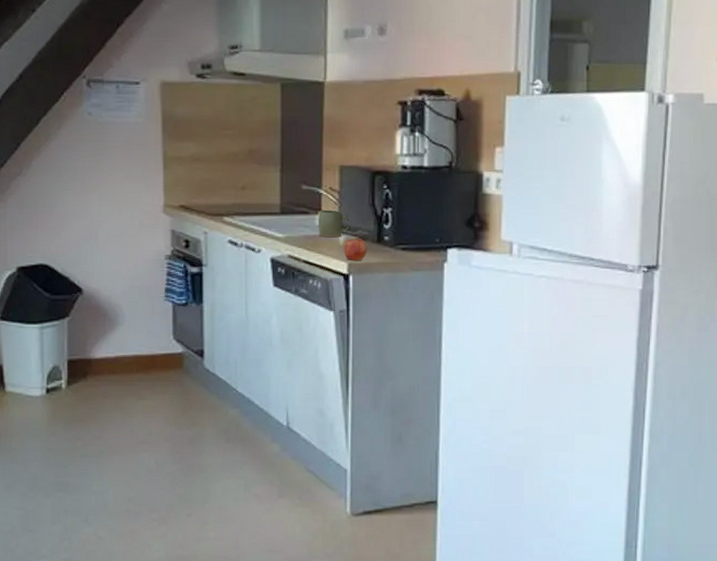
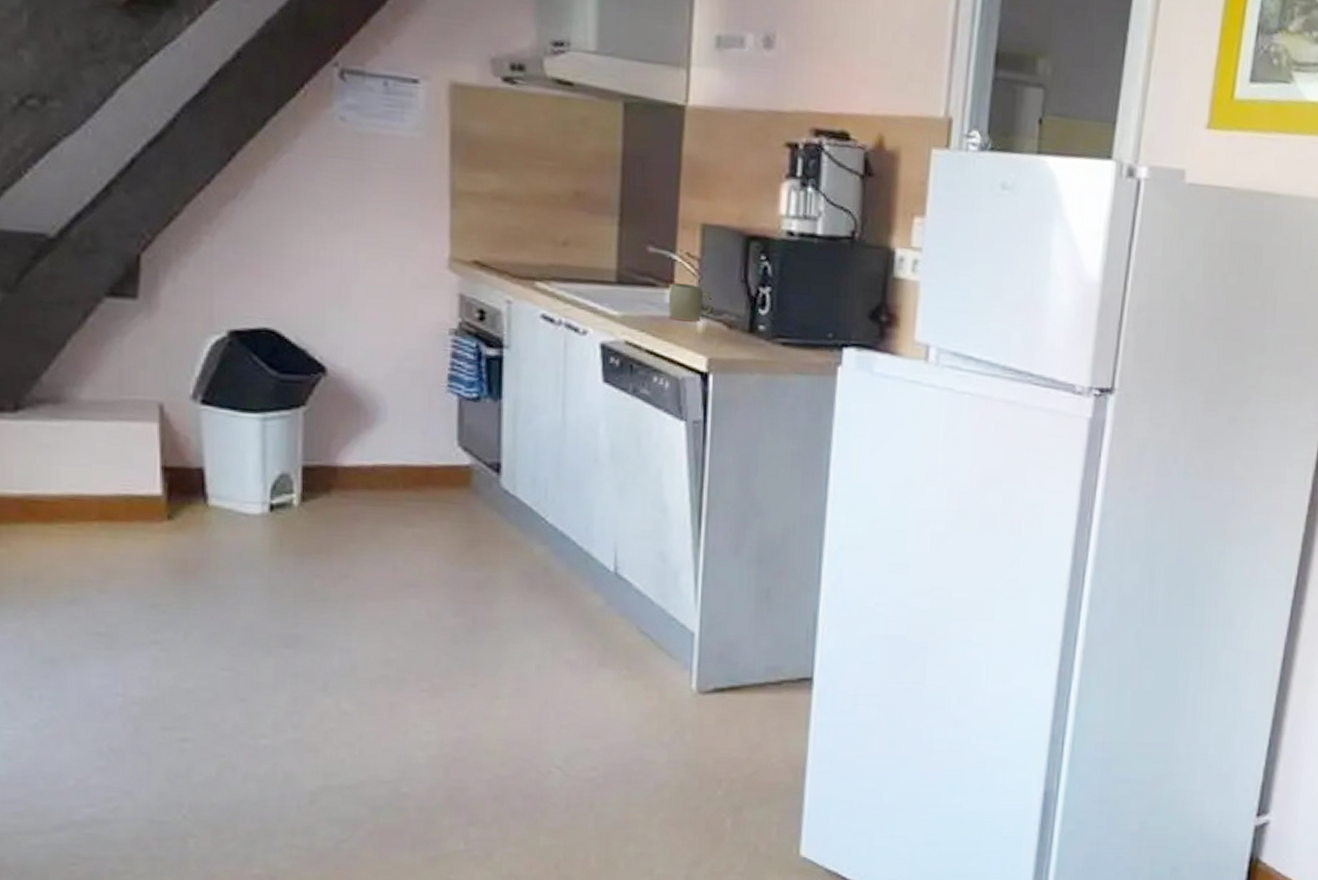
fruit: present [343,236,367,261] -> none [702,321,735,356]

